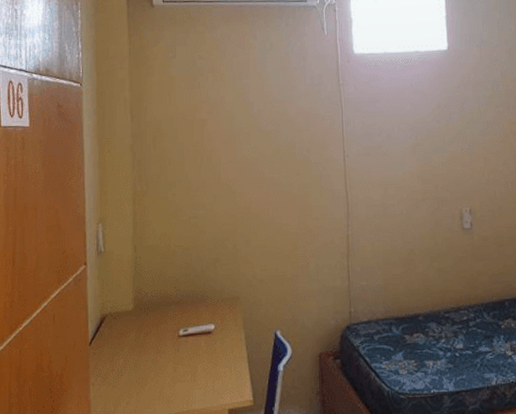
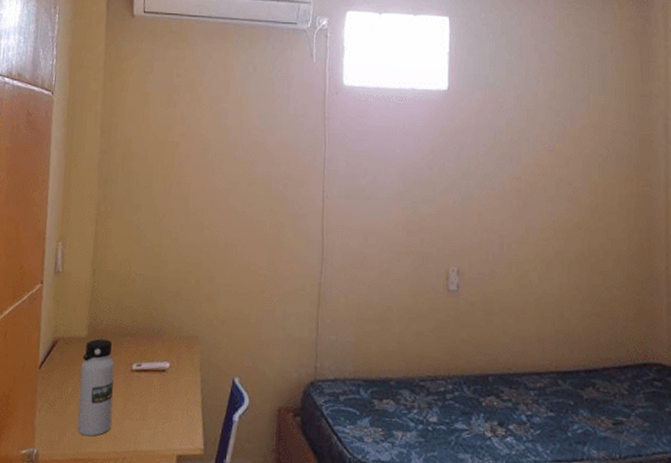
water bottle: none [129,310,164,403] -> present [77,338,115,436]

